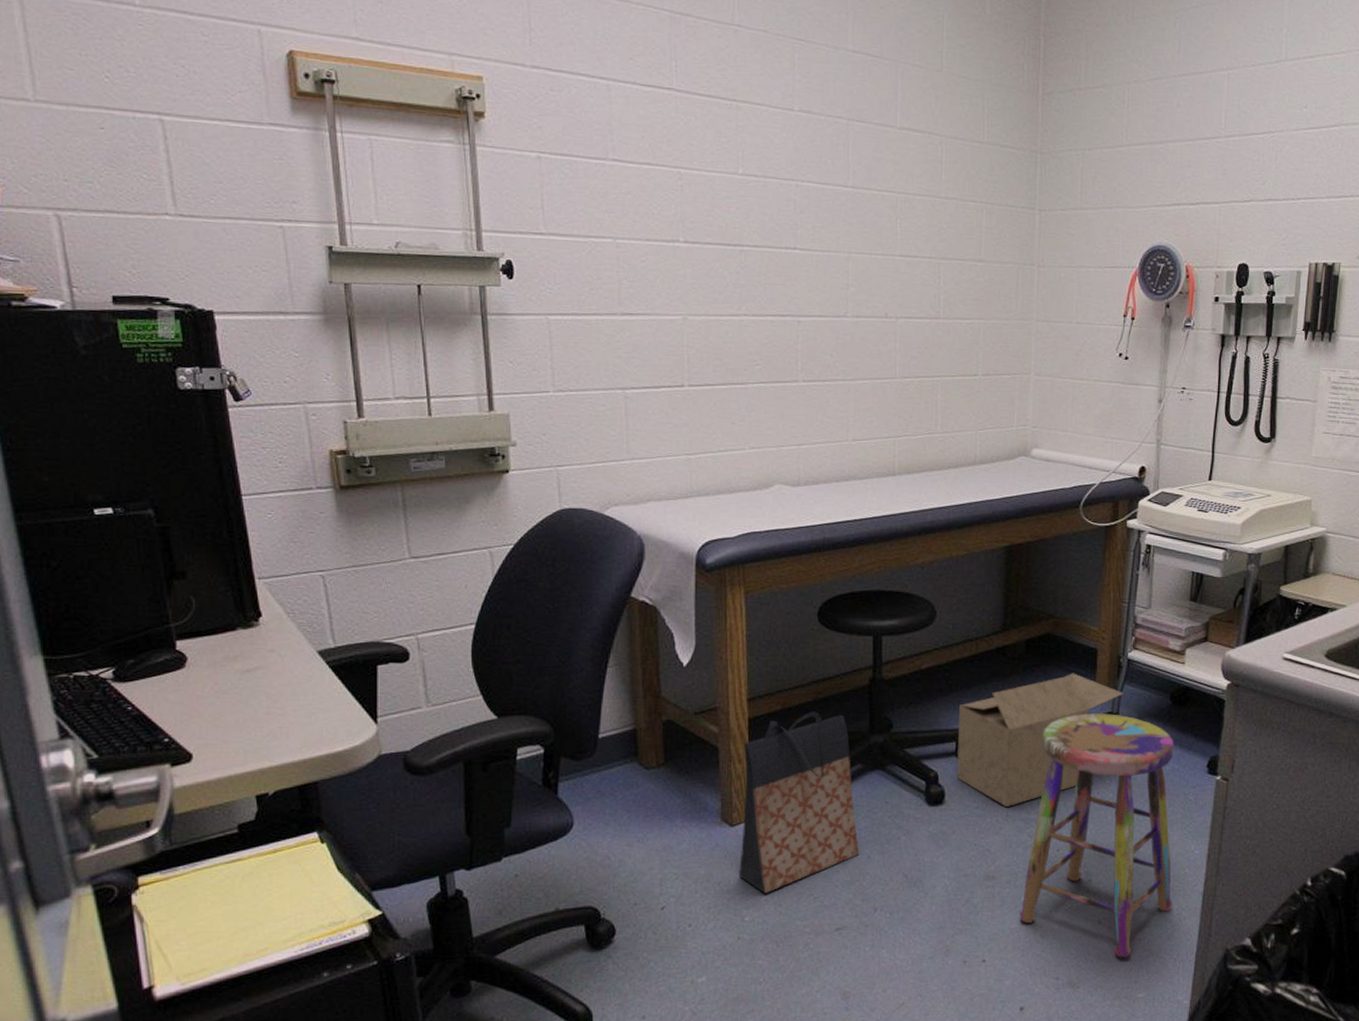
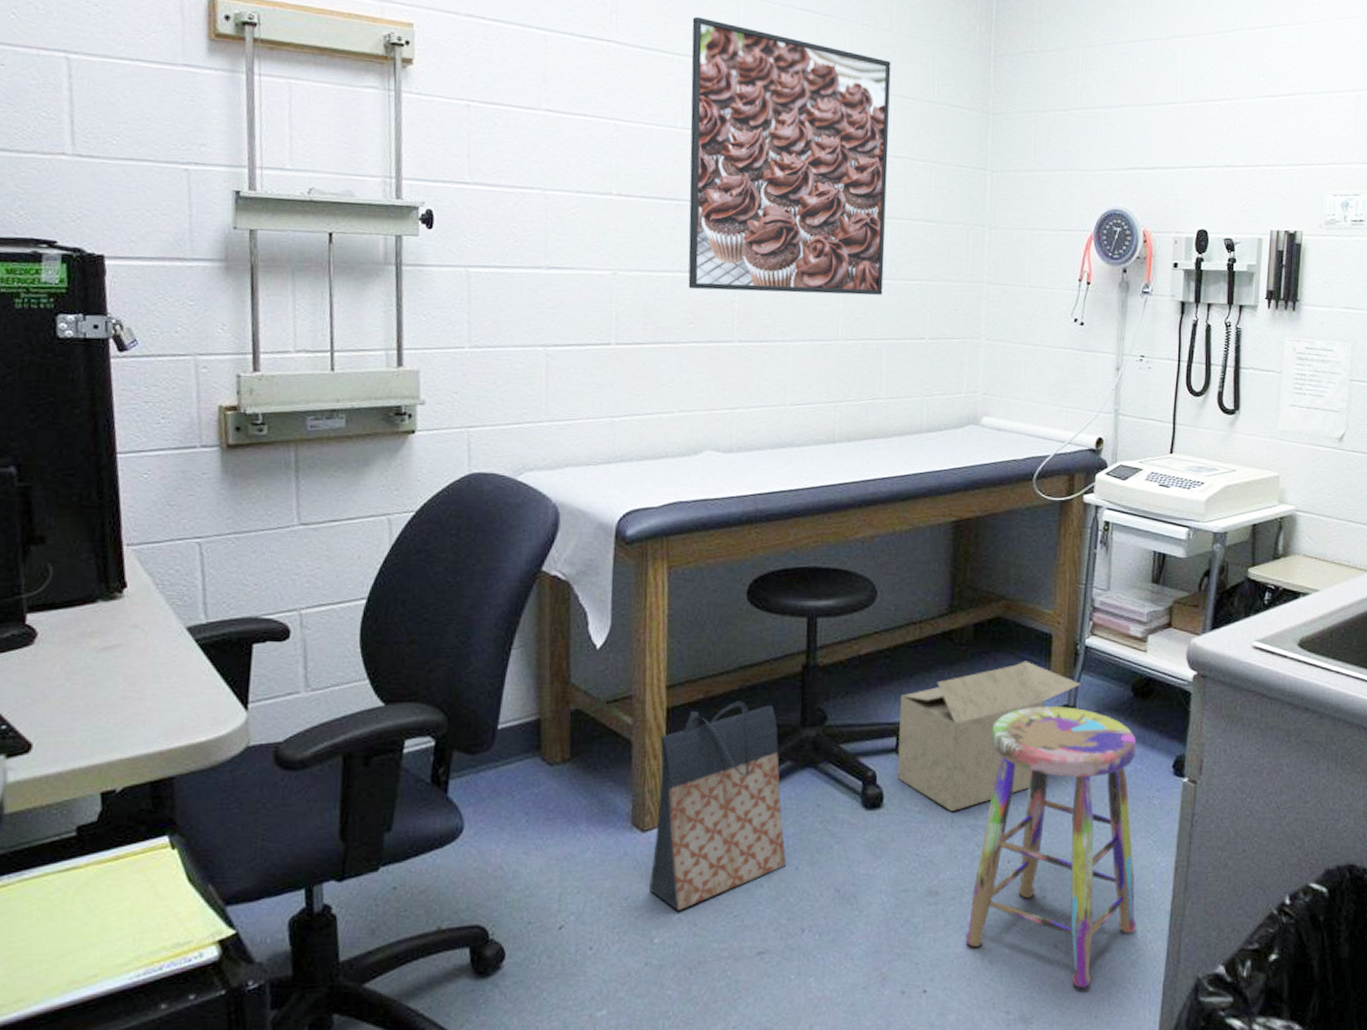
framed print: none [748,62,942,335] -> present [688,16,891,296]

